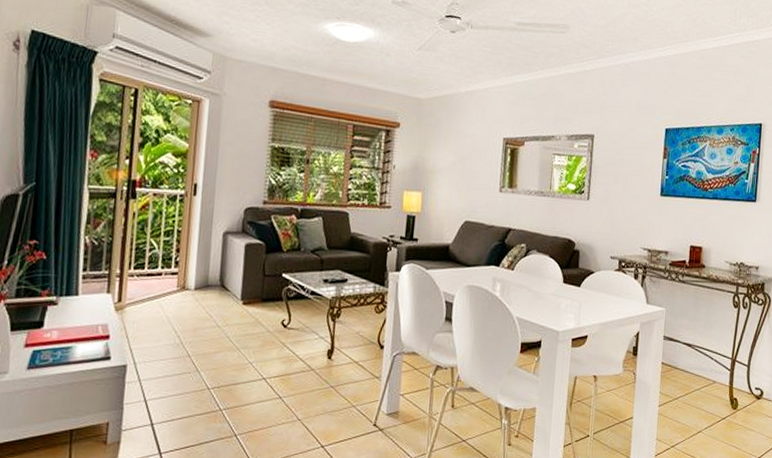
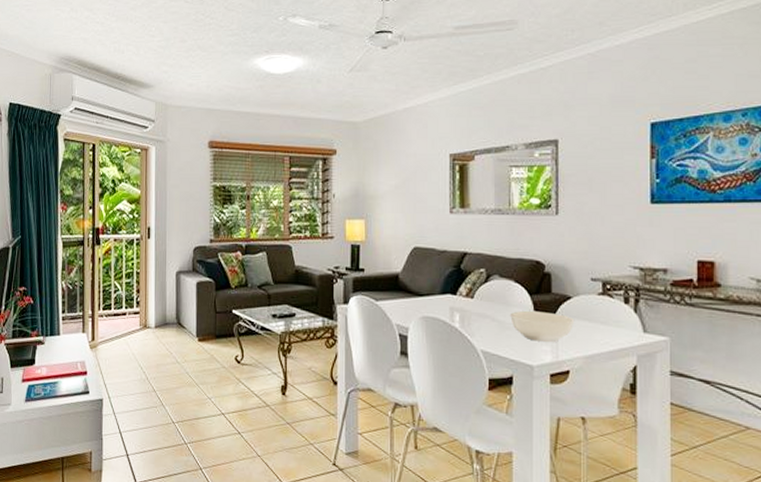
bowl: none [543,283,595,311] -> present [510,311,575,343]

